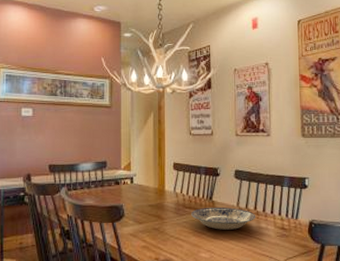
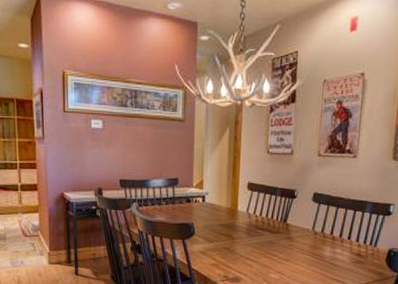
plate: present [191,207,256,230] -> none [263,229,332,253]

